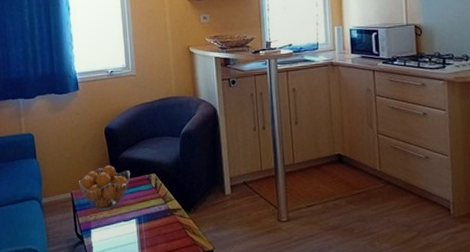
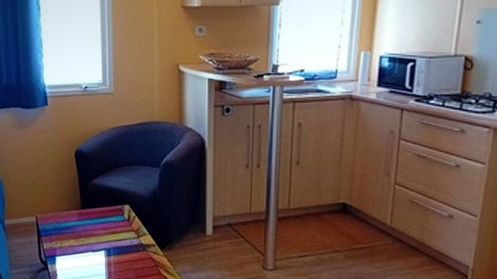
fruit basket: present [78,165,130,210] -> none [44,191,101,238]

